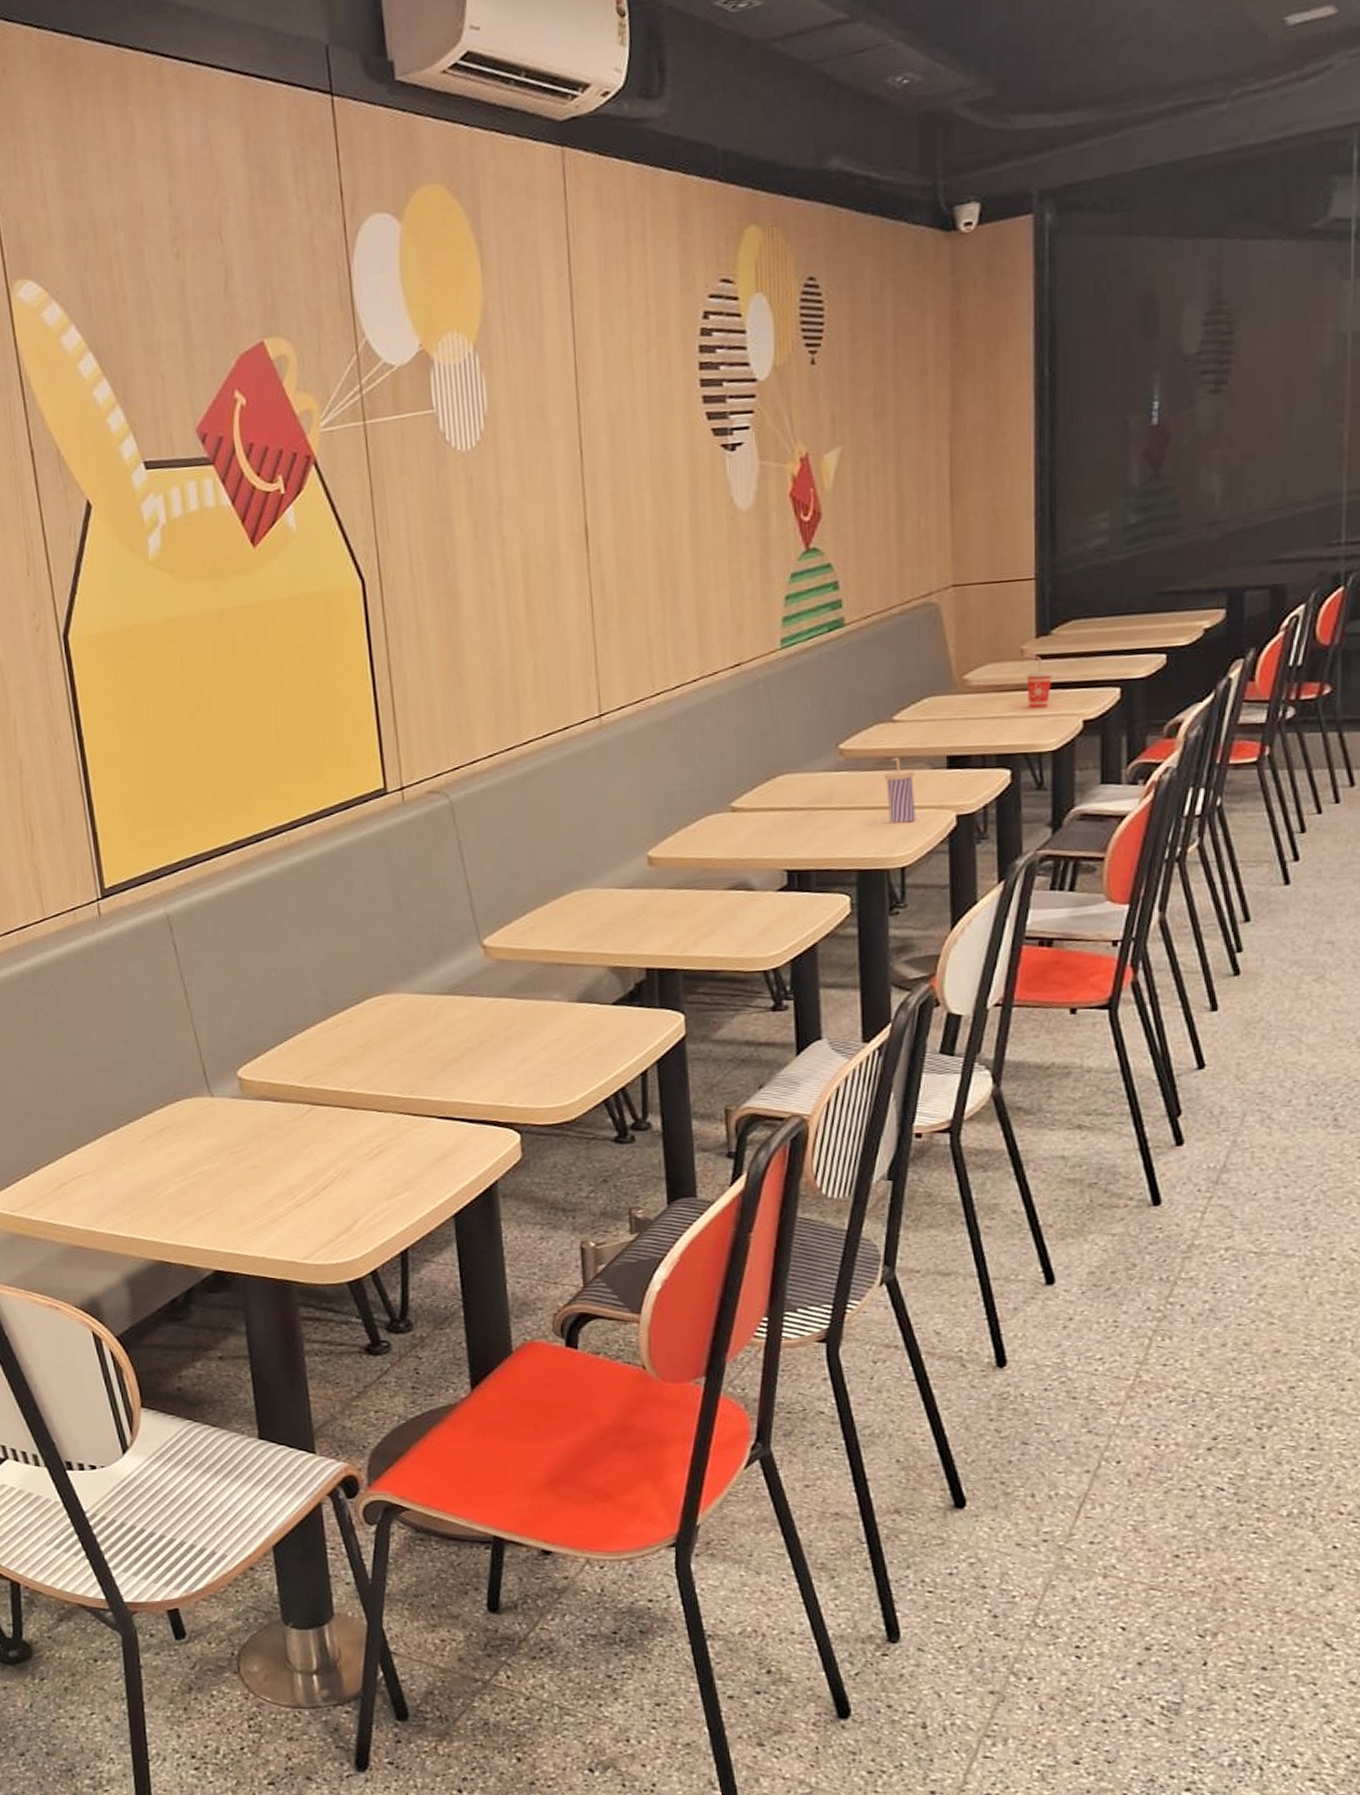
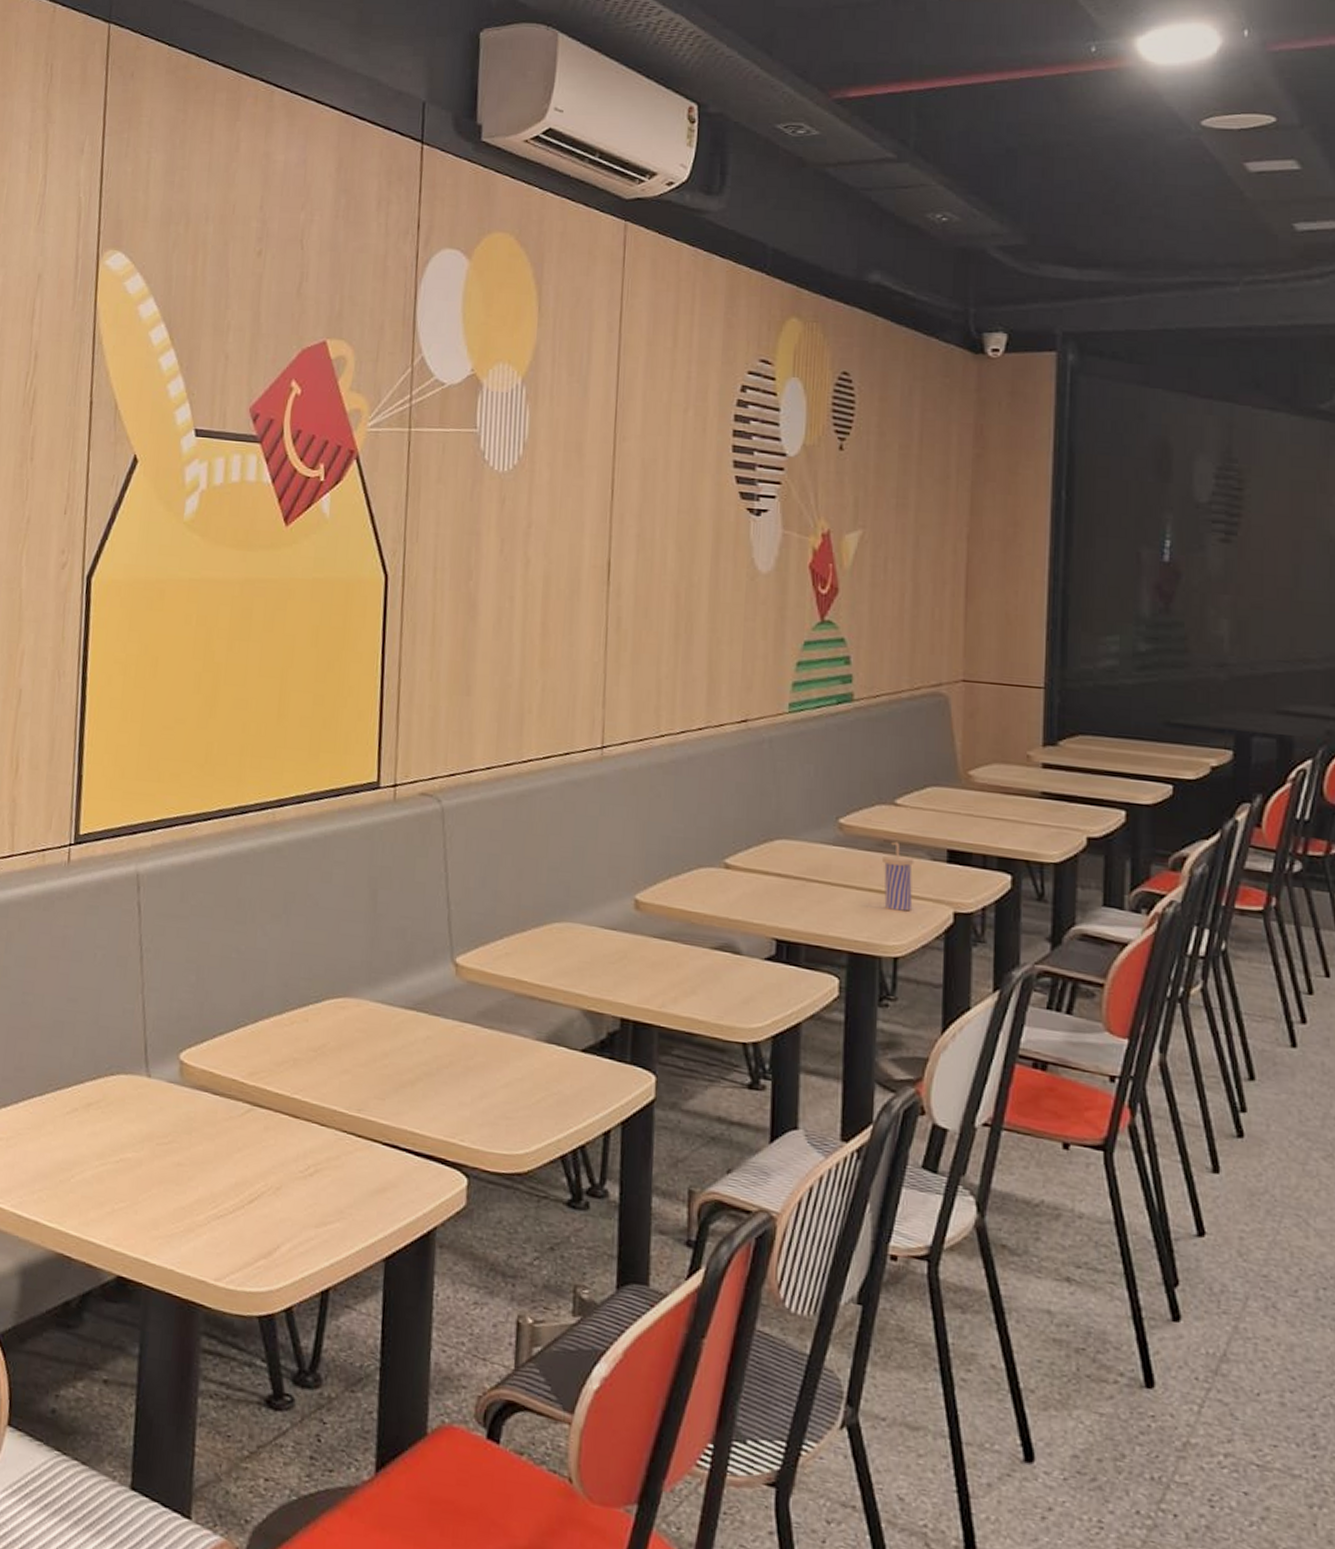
beverage cup: present [1022,653,1053,709] -> none [1028,759,1058,819]

